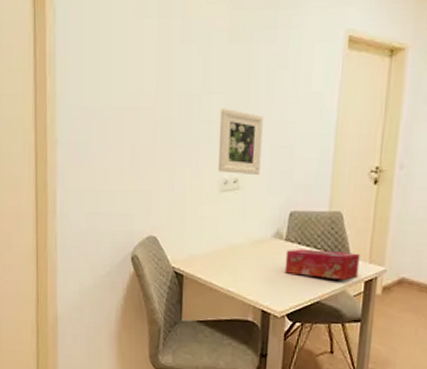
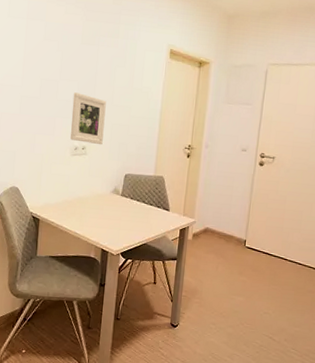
tissue box: present [284,249,360,280] -> none [120,202,177,228]

